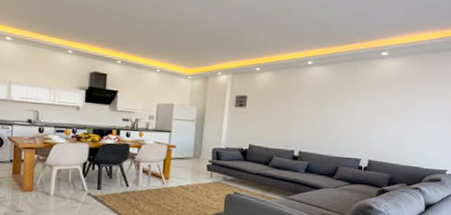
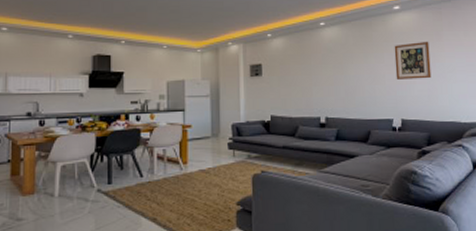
wall art: none [371,89,409,126] -> present [394,41,432,79]

